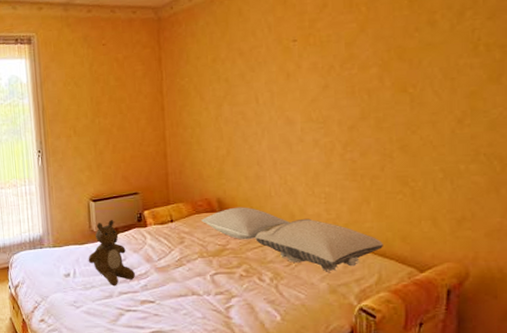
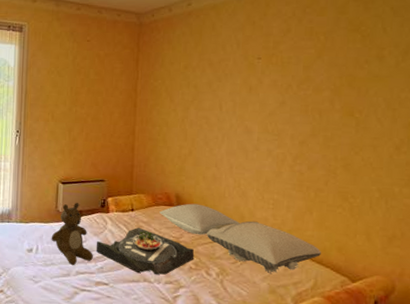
serving tray: none [136,238,244,287] -> present [95,227,195,275]

